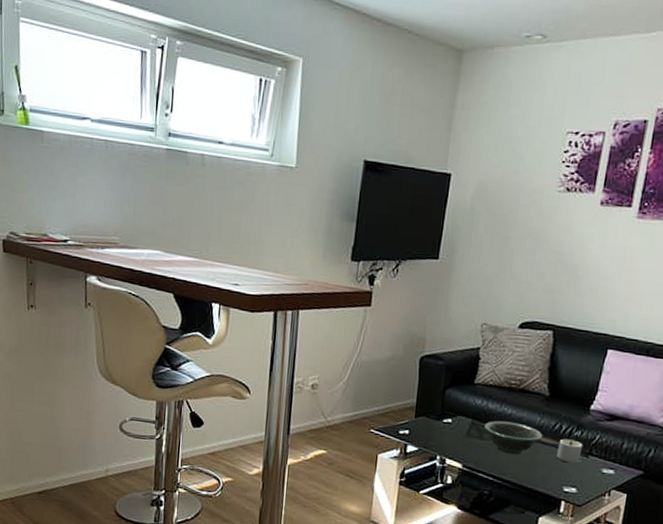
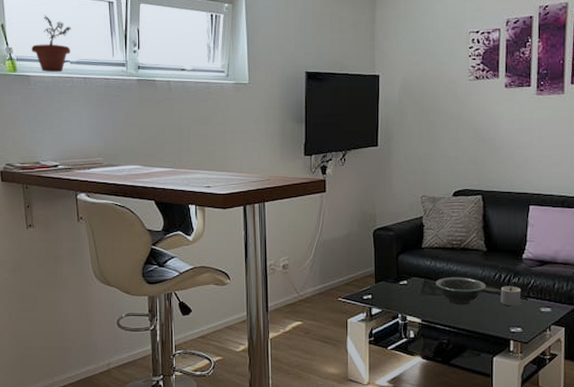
potted plant: none [47,59,95,131] -> present [31,15,71,73]

